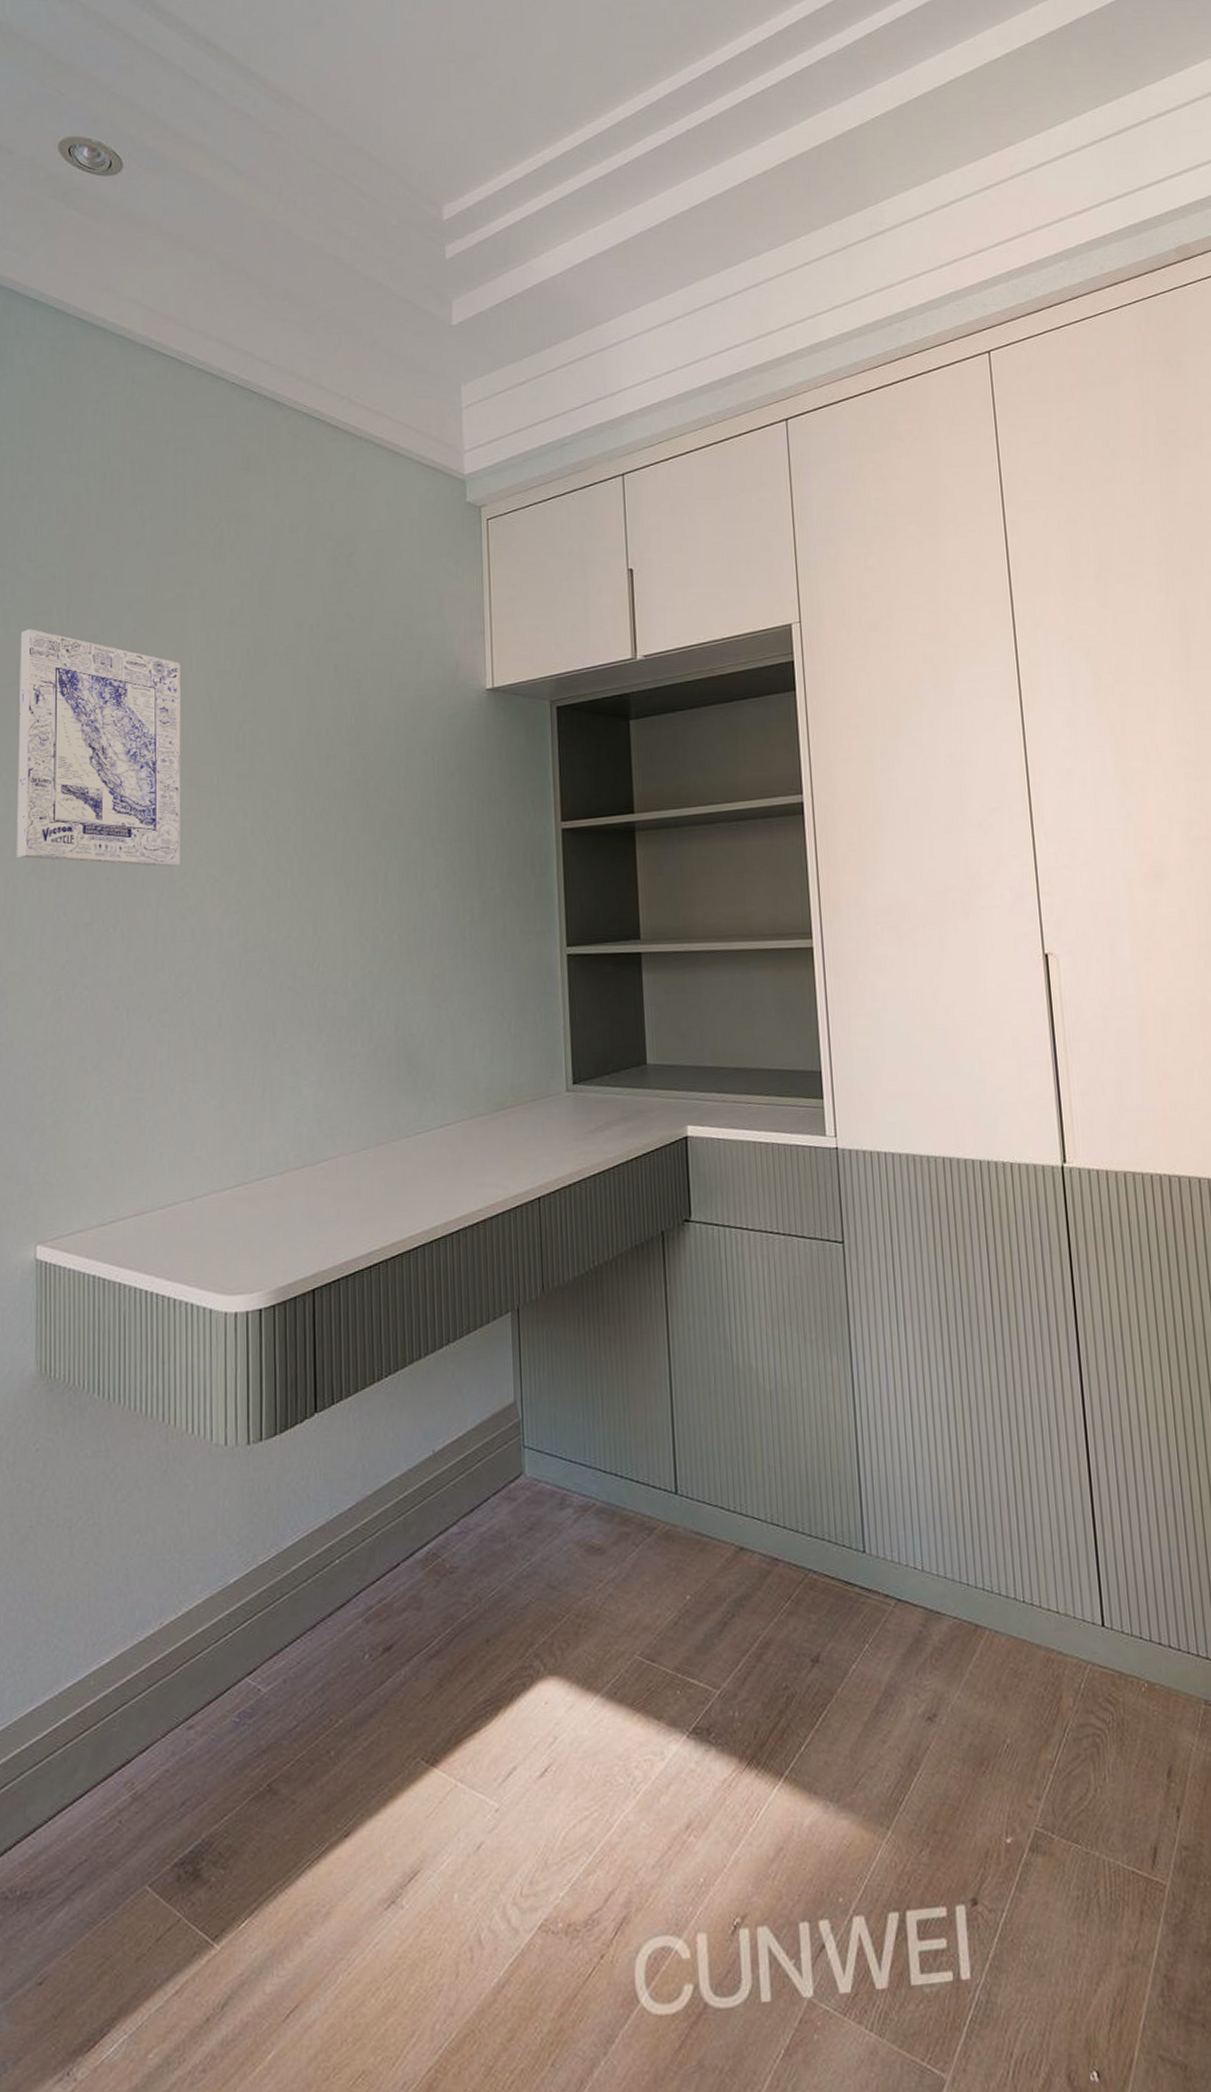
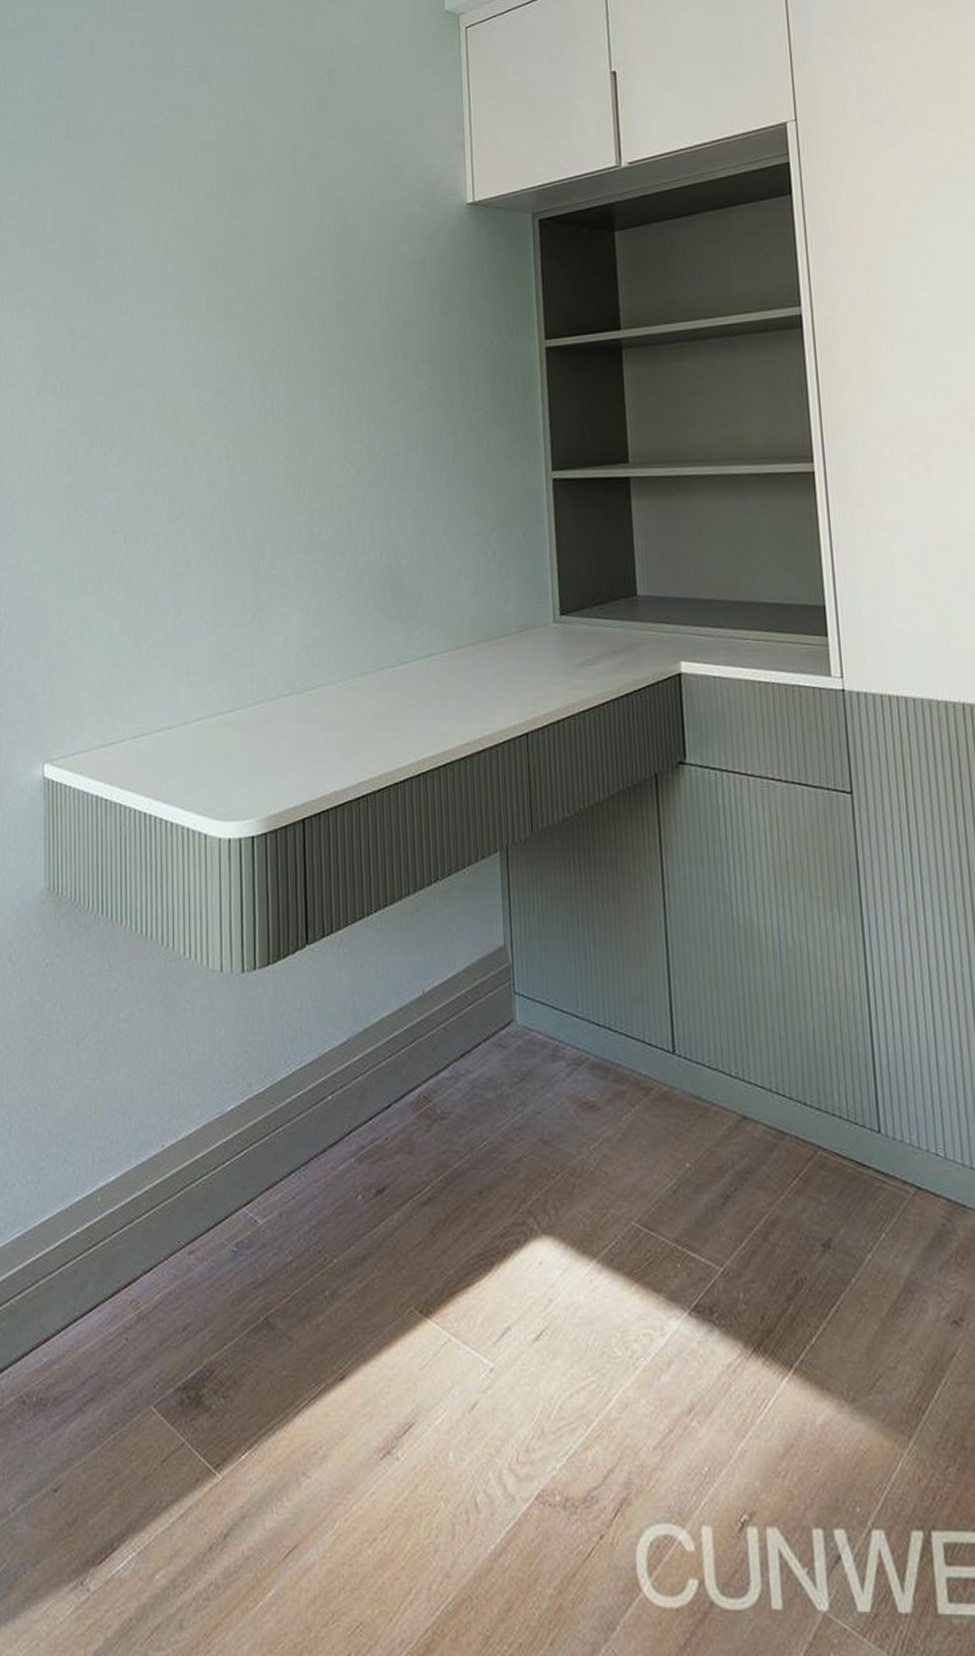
wall art: present [17,629,181,867] -> none [22,159,172,392]

